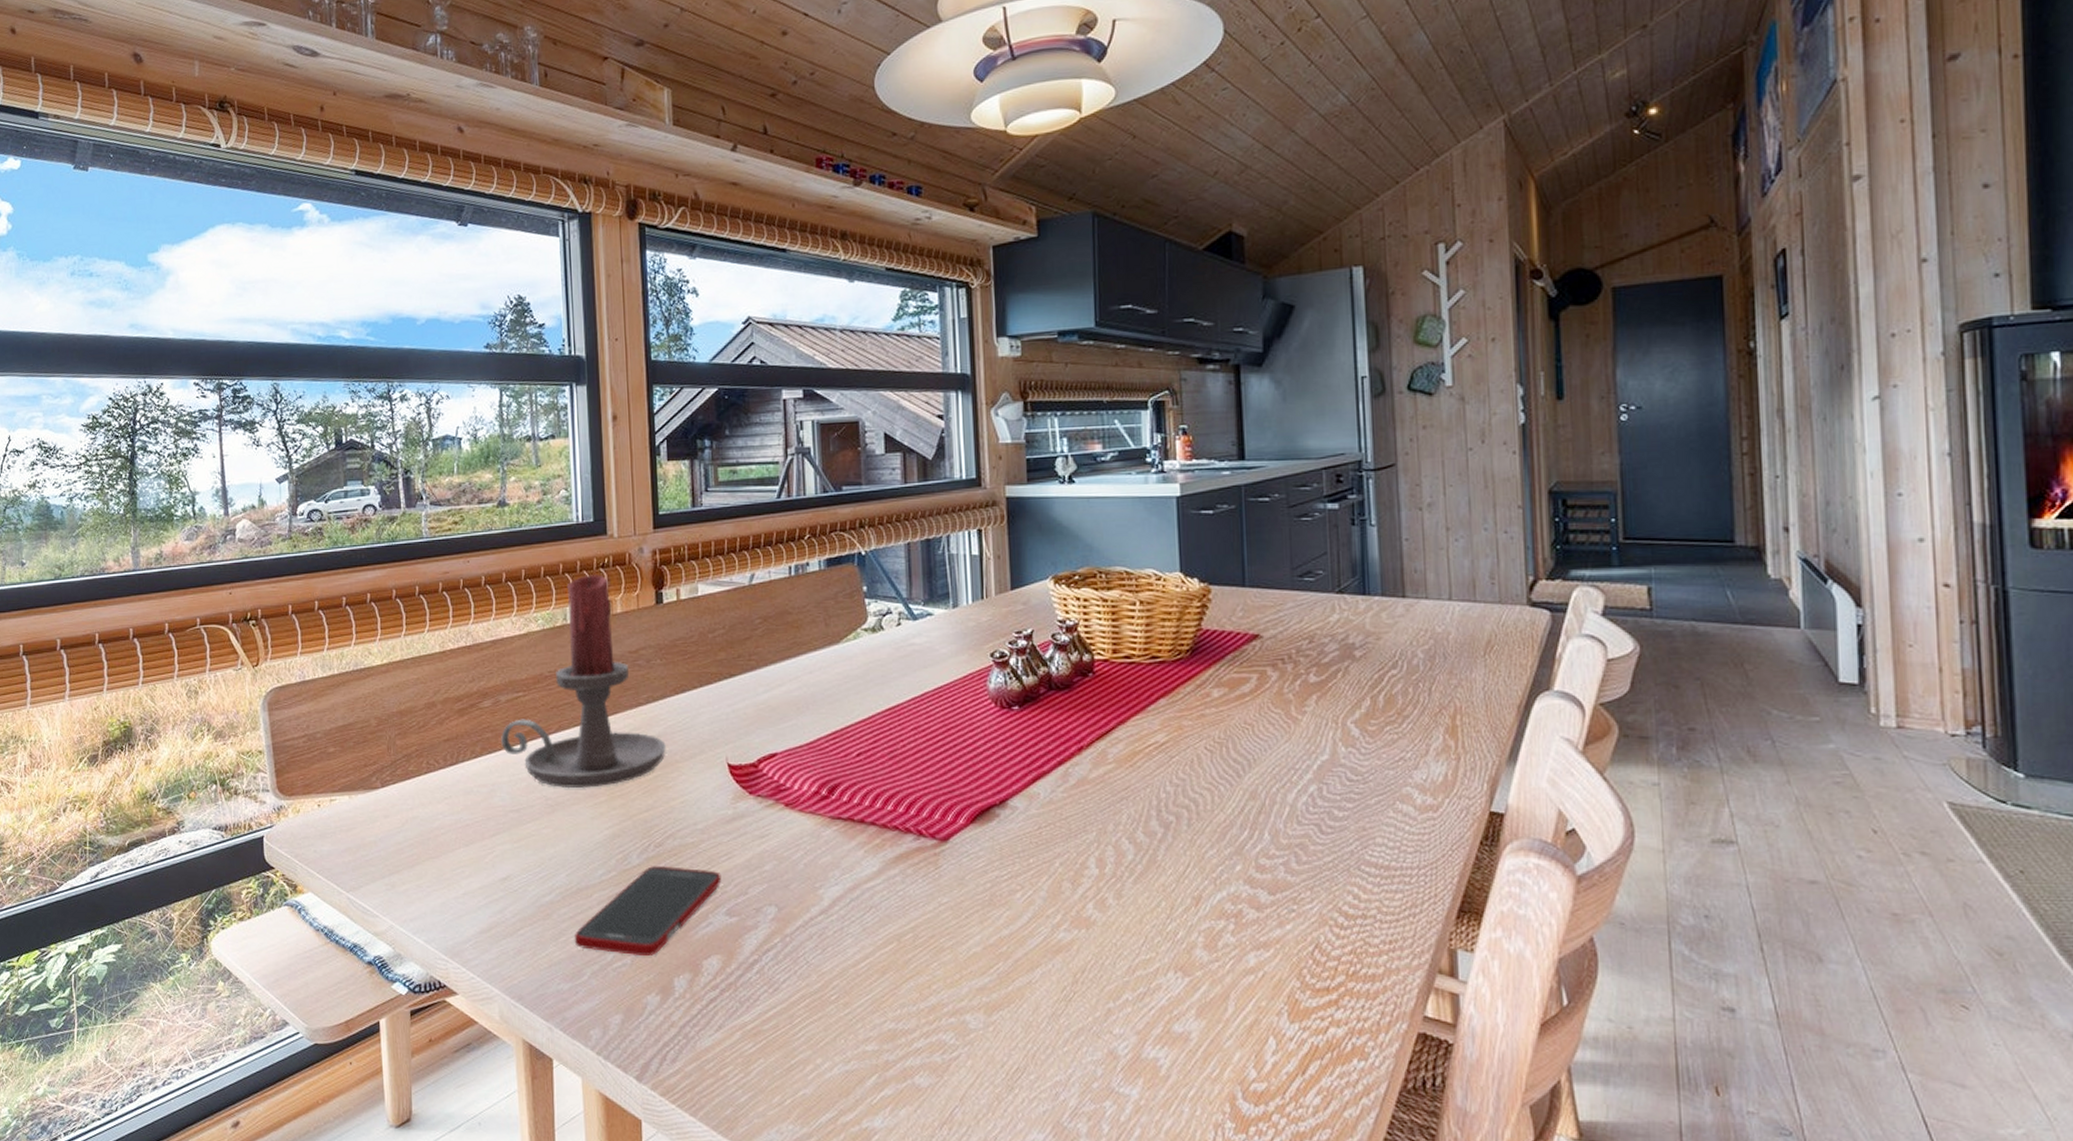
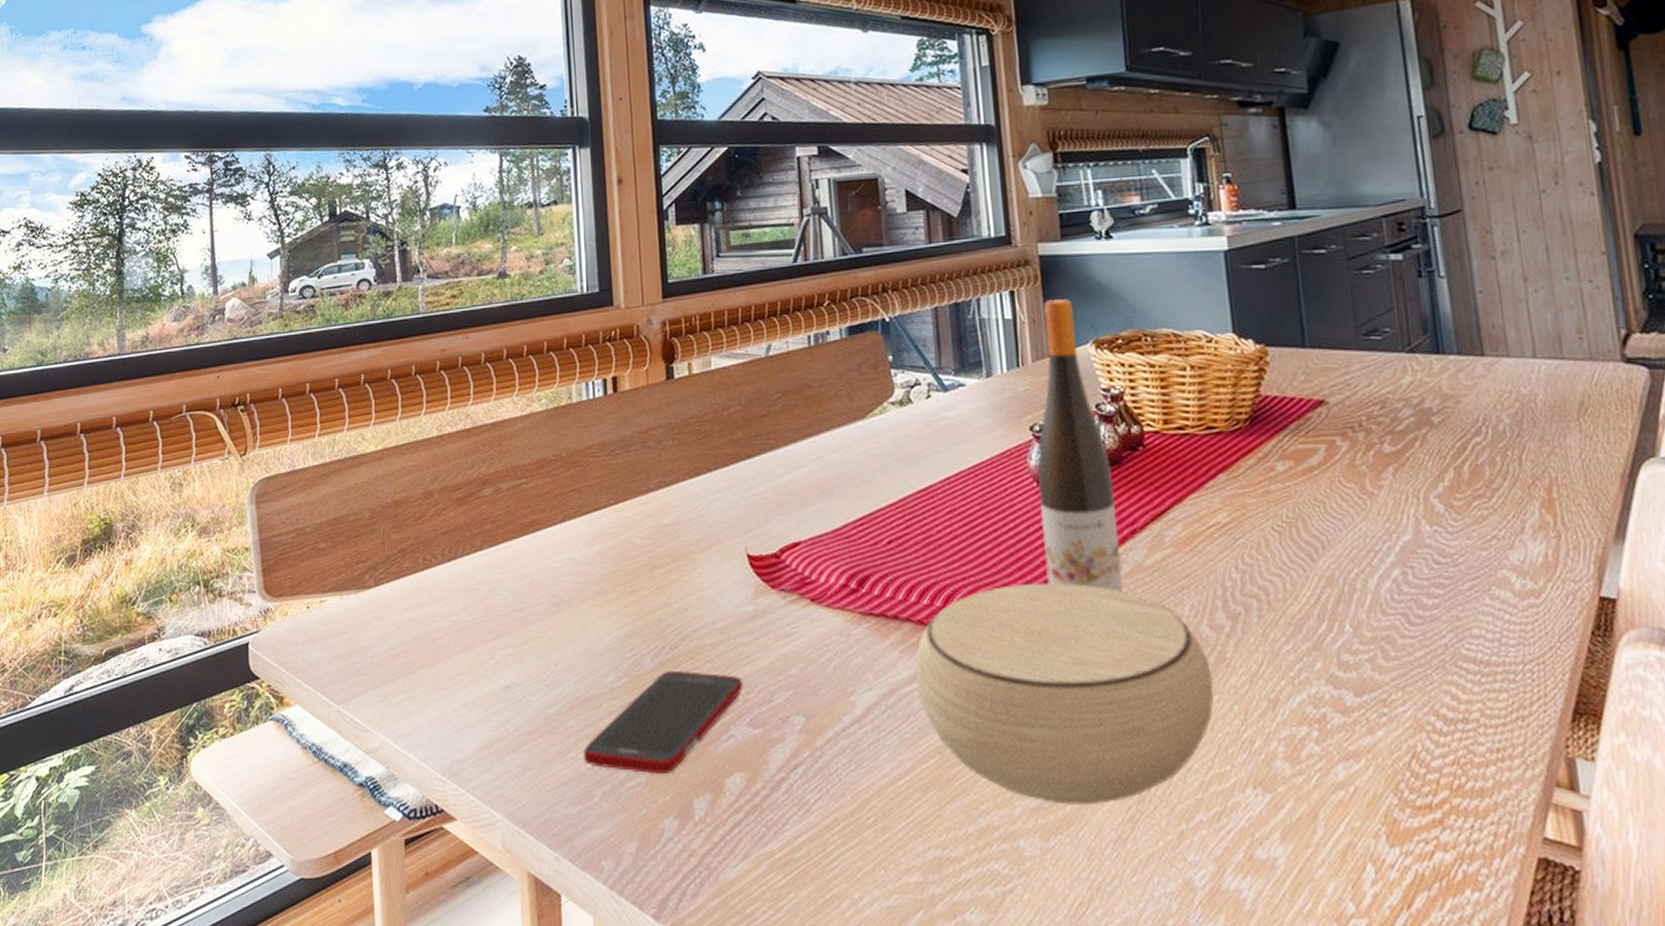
candle holder: present [501,573,666,789] -> none [502,347,680,585]
bowl: none [878,793,1145,986] -> present [915,583,1214,806]
wine bottle: none [995,537,1069,803] -> present [1037,298,1124,594]

